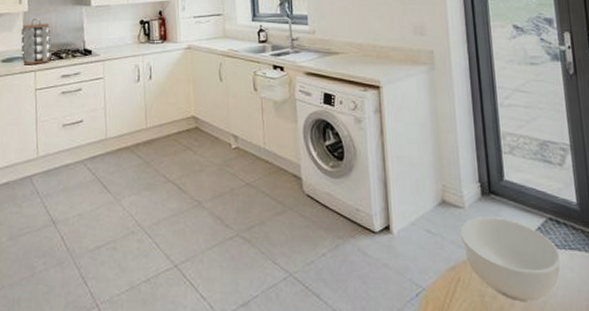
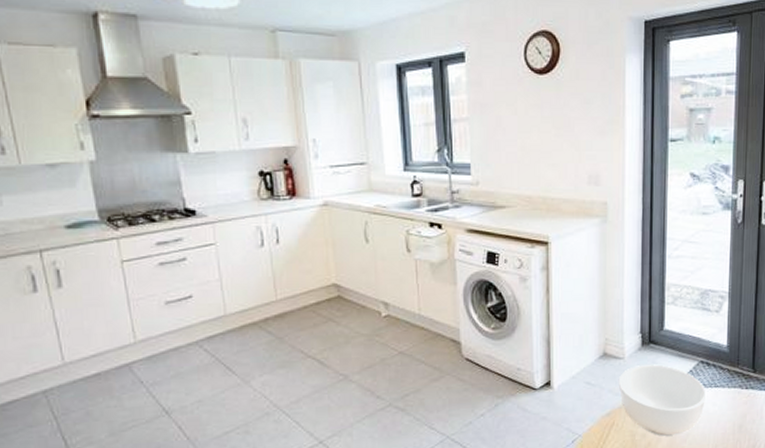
spice rack: present [20,18,52,65] -> none [89,169,139,231]

